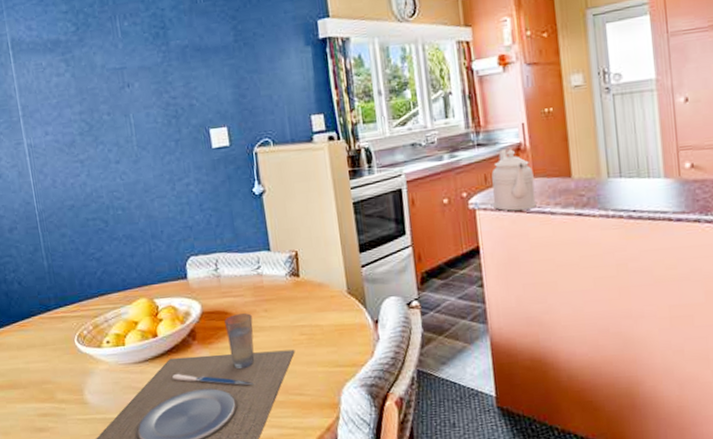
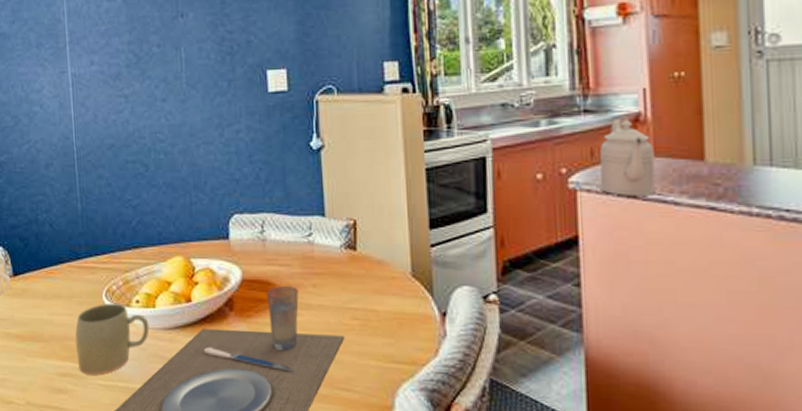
mug: none [51,345,121,412] -> present [74,302,150,375]

